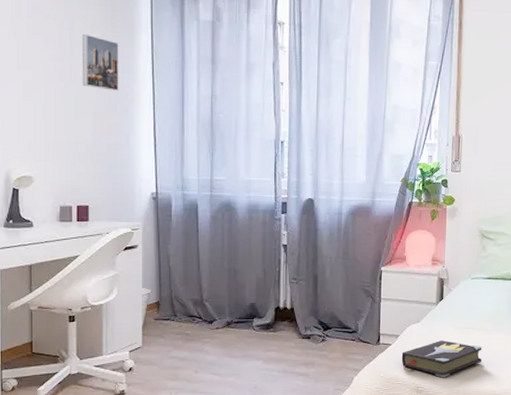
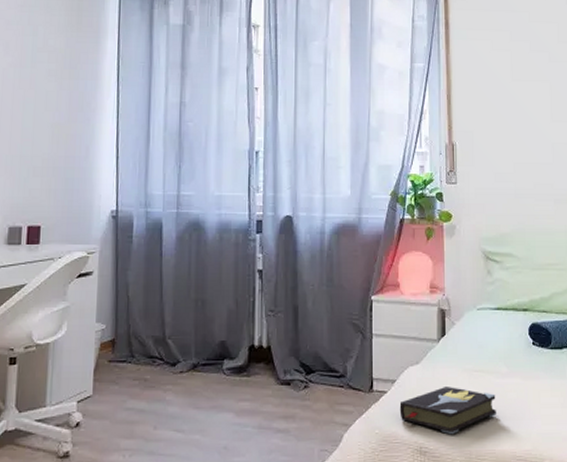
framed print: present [81,34,119,91] -> none [41,40,84,99]

